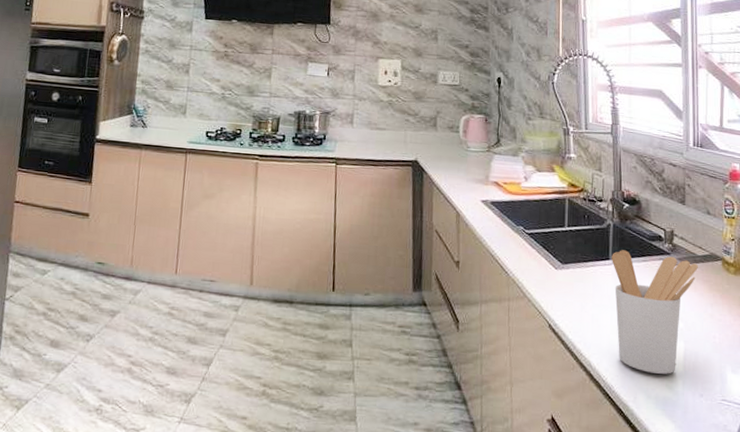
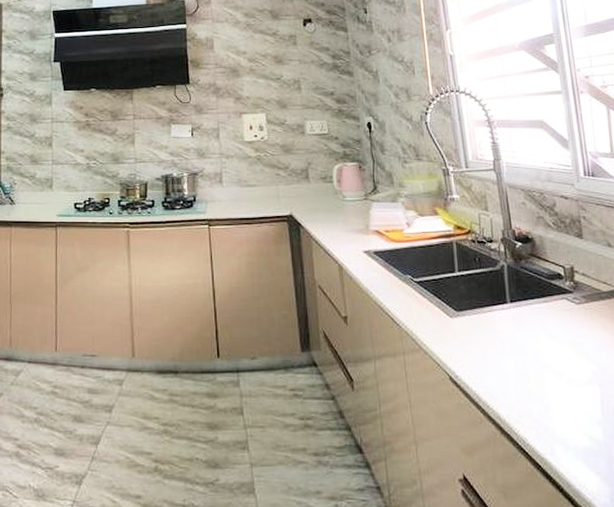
utensil holder: present [612,250,698,374] -> none [509,292,605,422]

